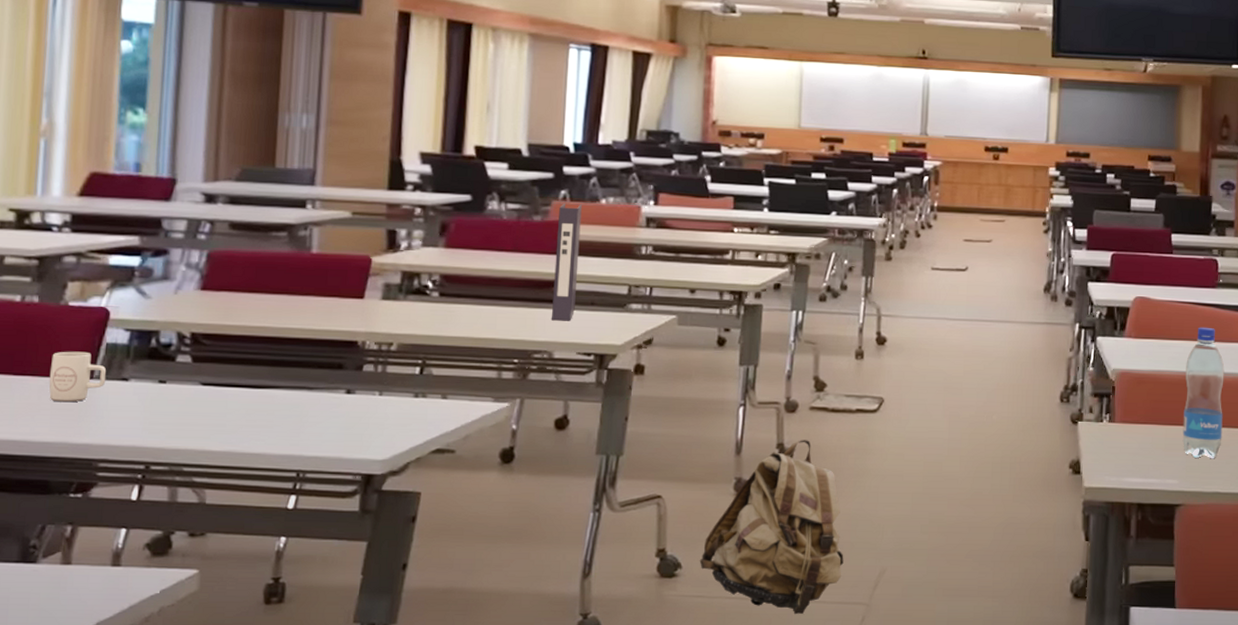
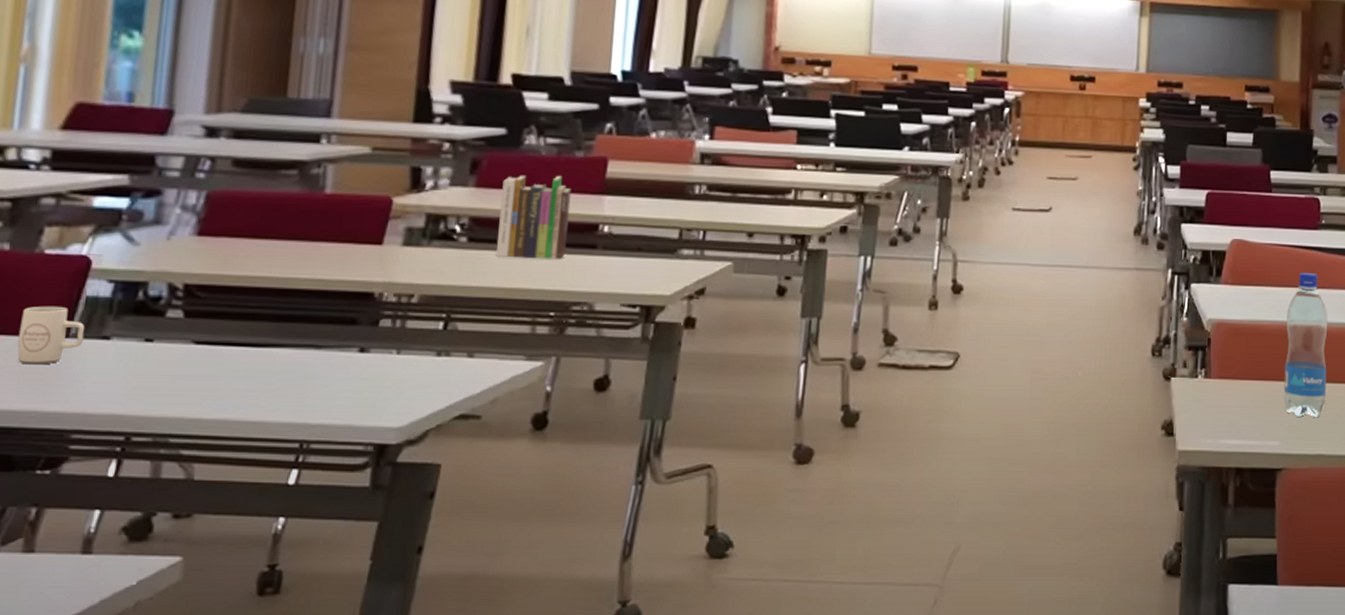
books: none [464,237,531,313] -> present [495,175,572,260]
binder: present [552,203,582,321] -> none [593,138,630,269]
backpack: present [699,439,844,615] -> none [753,399,915,599]

